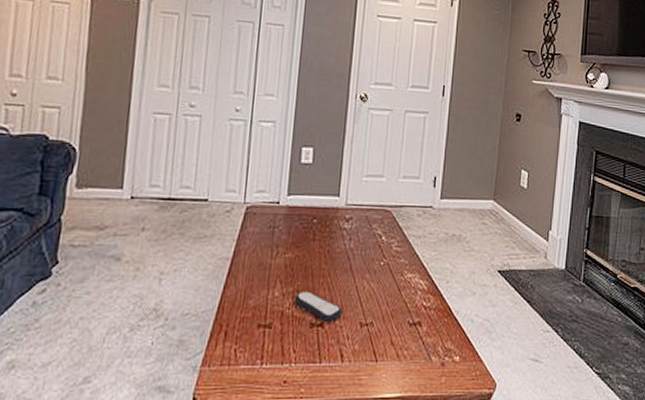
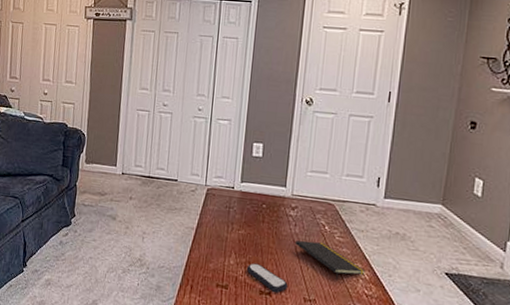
notepad: none [349,256,424,299] -> present [295,240,366,282]

